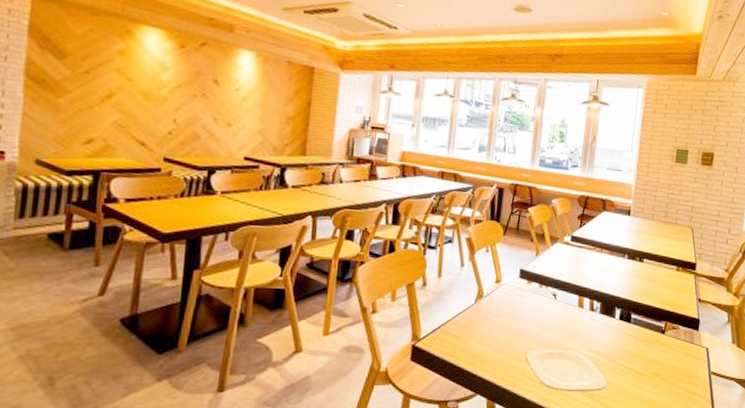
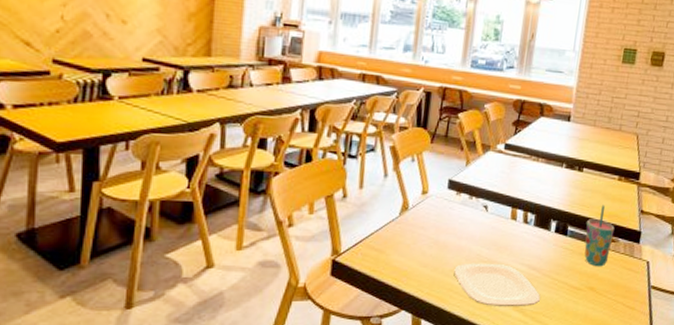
cup: none [647,293,675,353] -> present [584,205,615,267]

